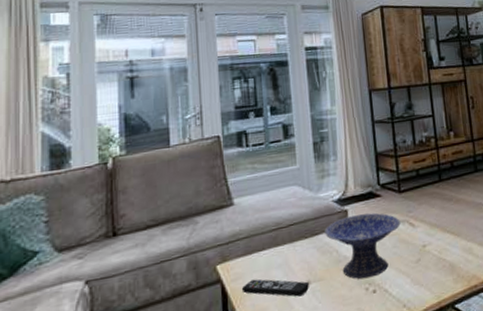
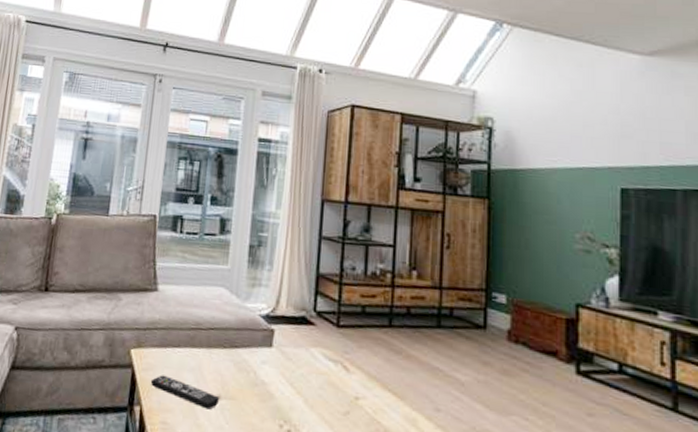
decorative bowl: present [324,213,401,279] -> none [245,337,333,415]

